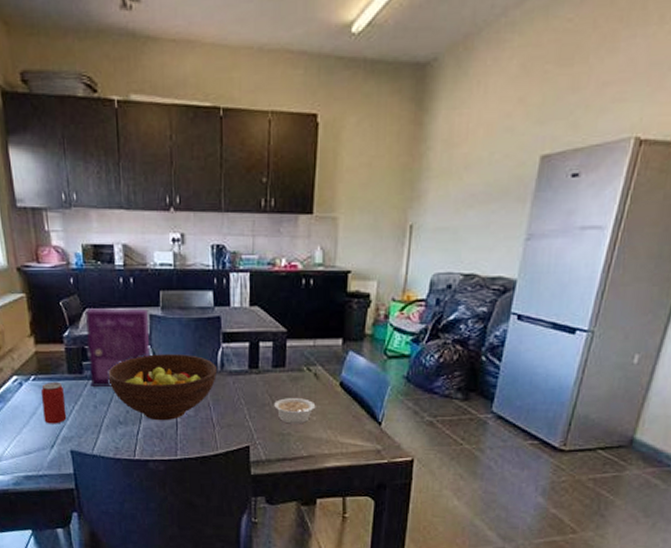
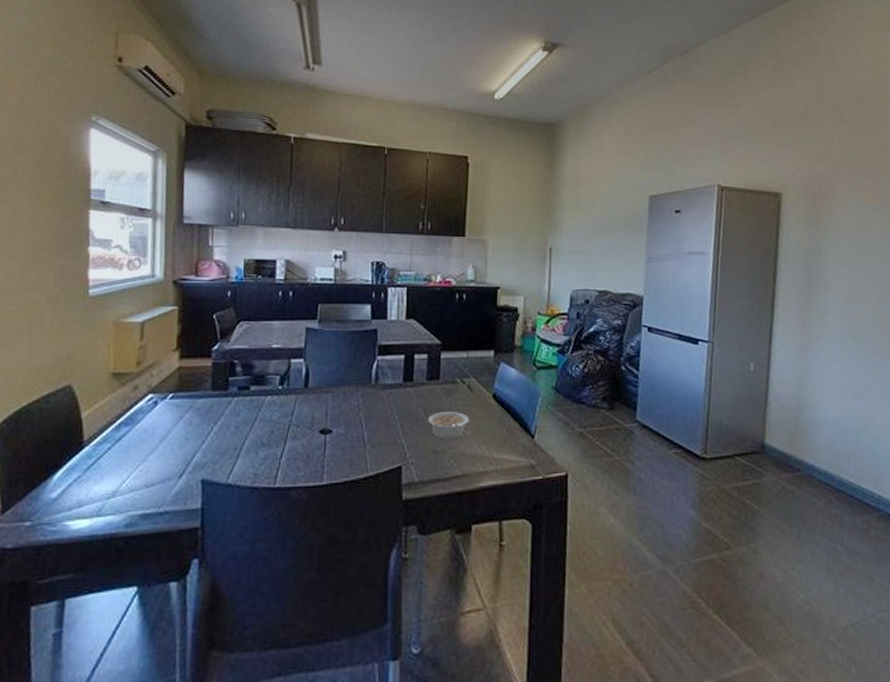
beverage can: present [41,381,67,424] -> none [176,399,204,449]
cereal box: present [86,307,151,387] -> none [235,320,306,404]
fruit bowl: present [108,354,217,421] -> none [255,368,371,441]

